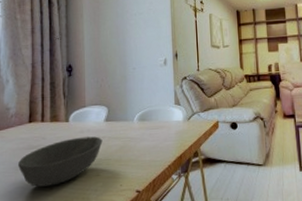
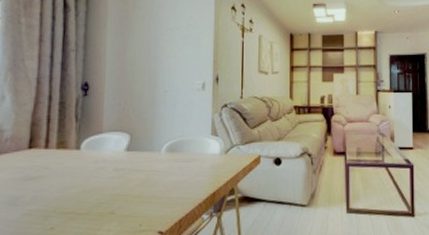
bowl: present [18,136,103,187] -> none [11,168,121,226]

